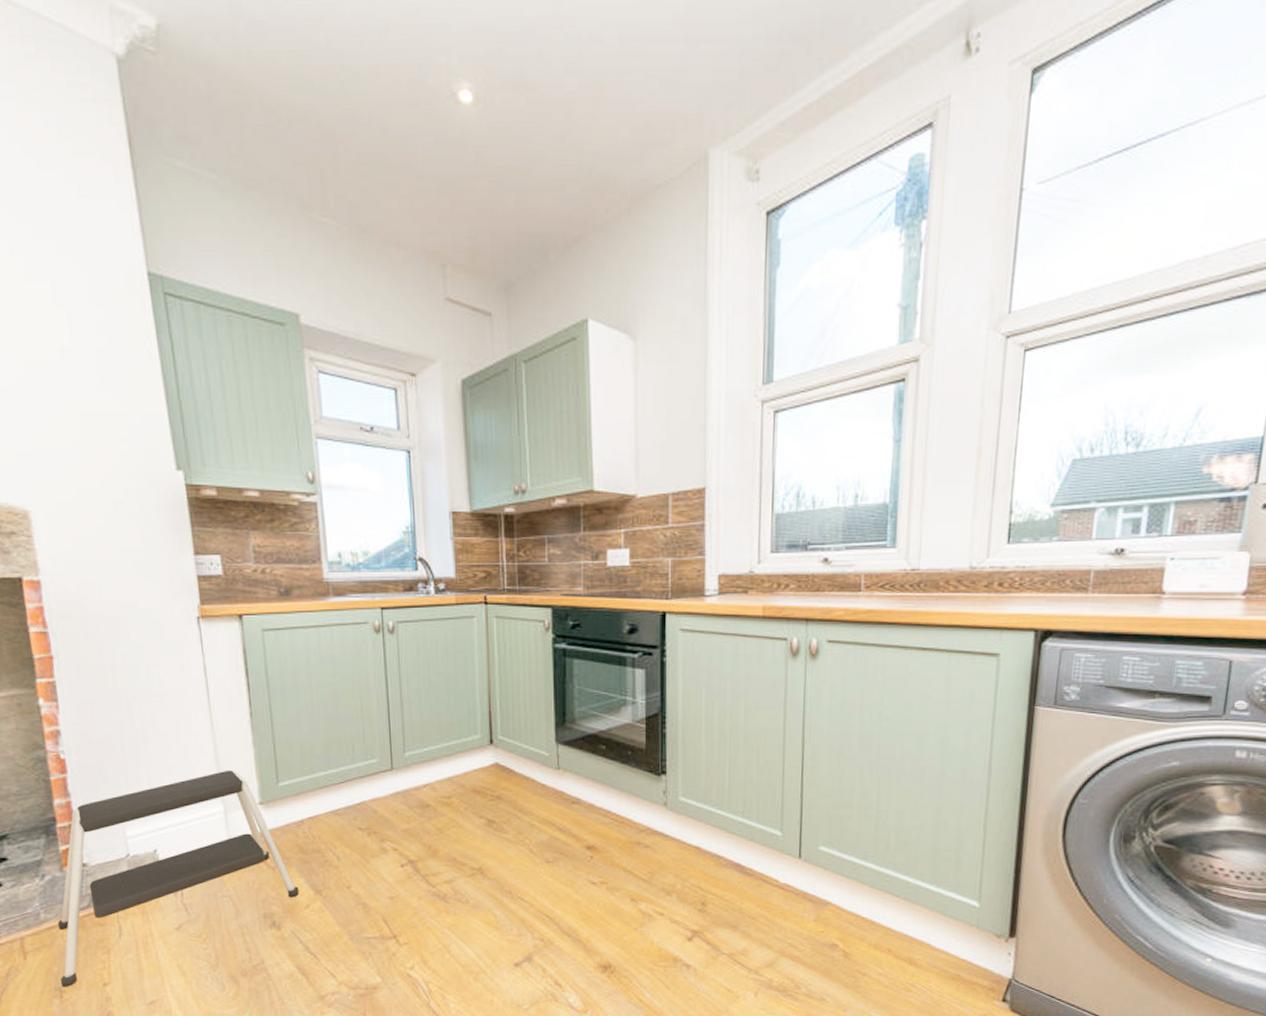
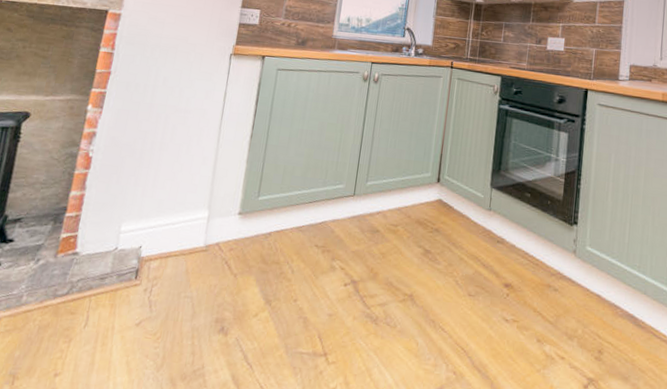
step stool: present [58,770,299,988] -> none [16,181,253,374]

